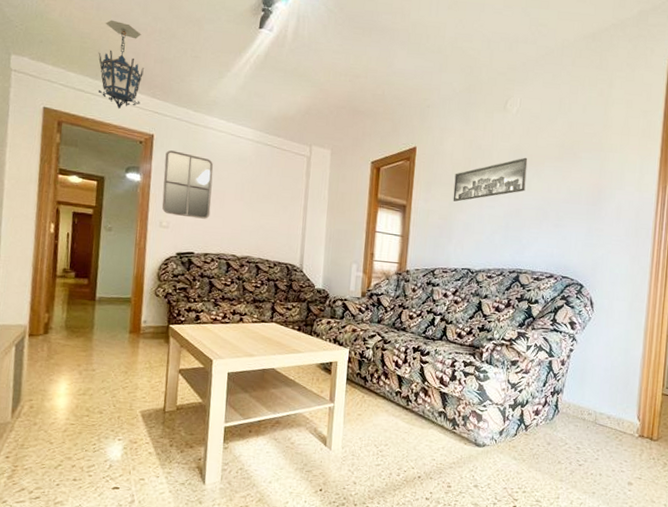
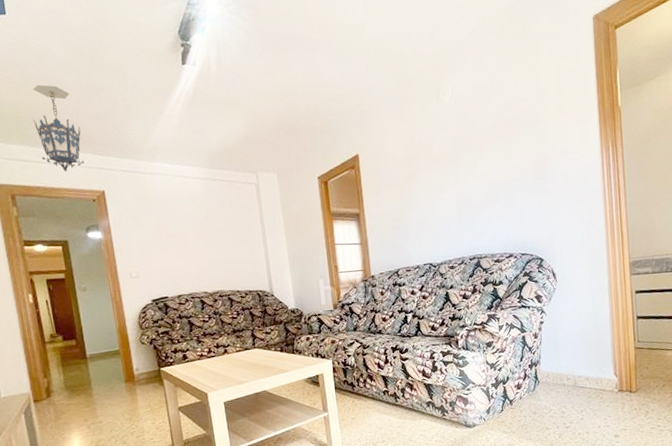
home mirror: present [161,150,214,219] -> none [120,202,175,265]
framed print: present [453,157,528,202] -> none [401,144,472,201]

